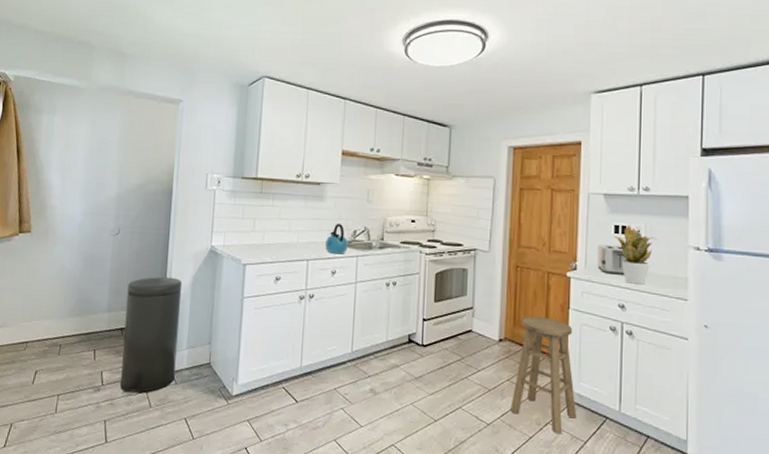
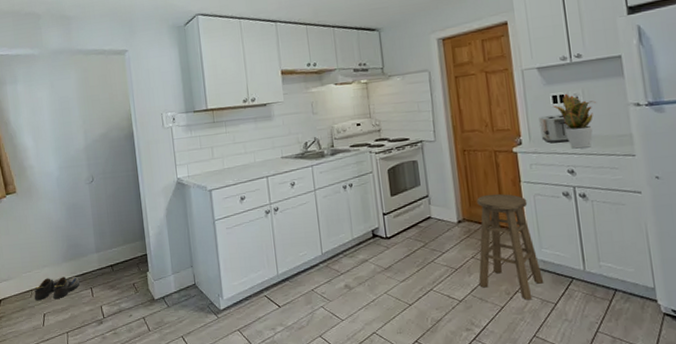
shoe: none [28,331,84,356] -> present [34,277,80,300]
pedal bin: present [120,277,182,396] -> none [110,213,166,324]
kettle: present [325,224,349,254] -> none [280,138,303,168]

